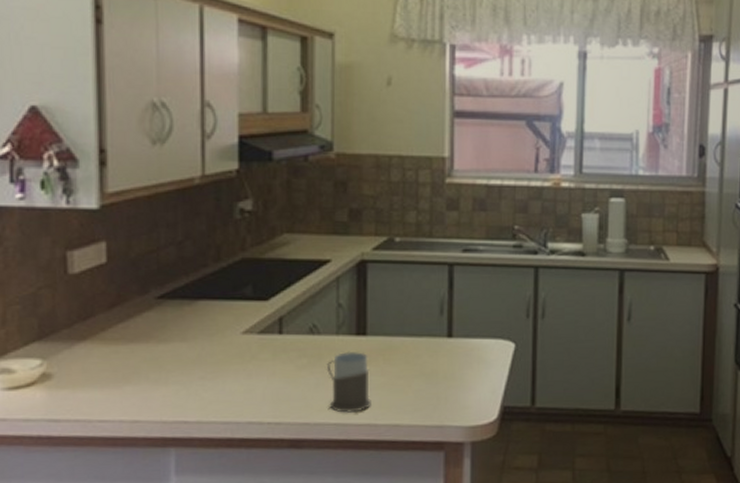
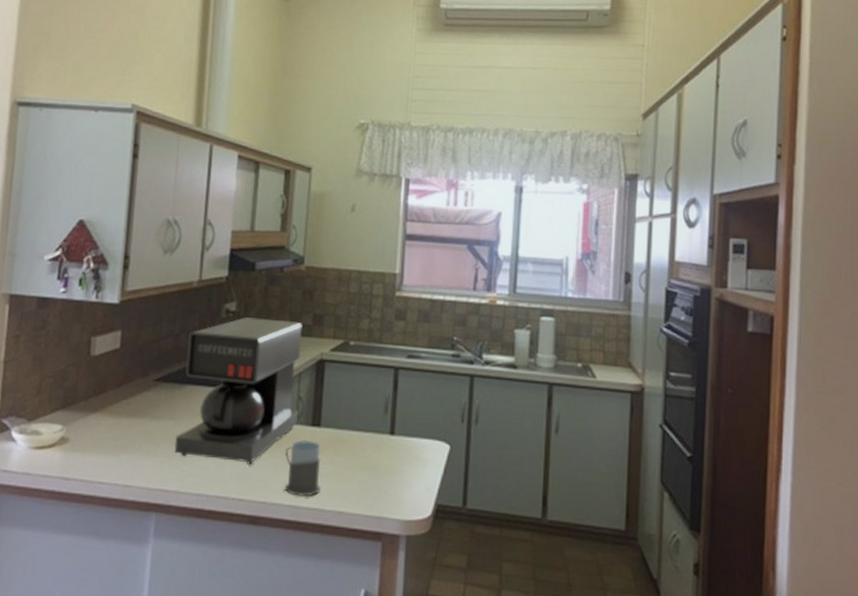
coffee maker: none [191,217,339,384] -> present [174,317,302,465]

